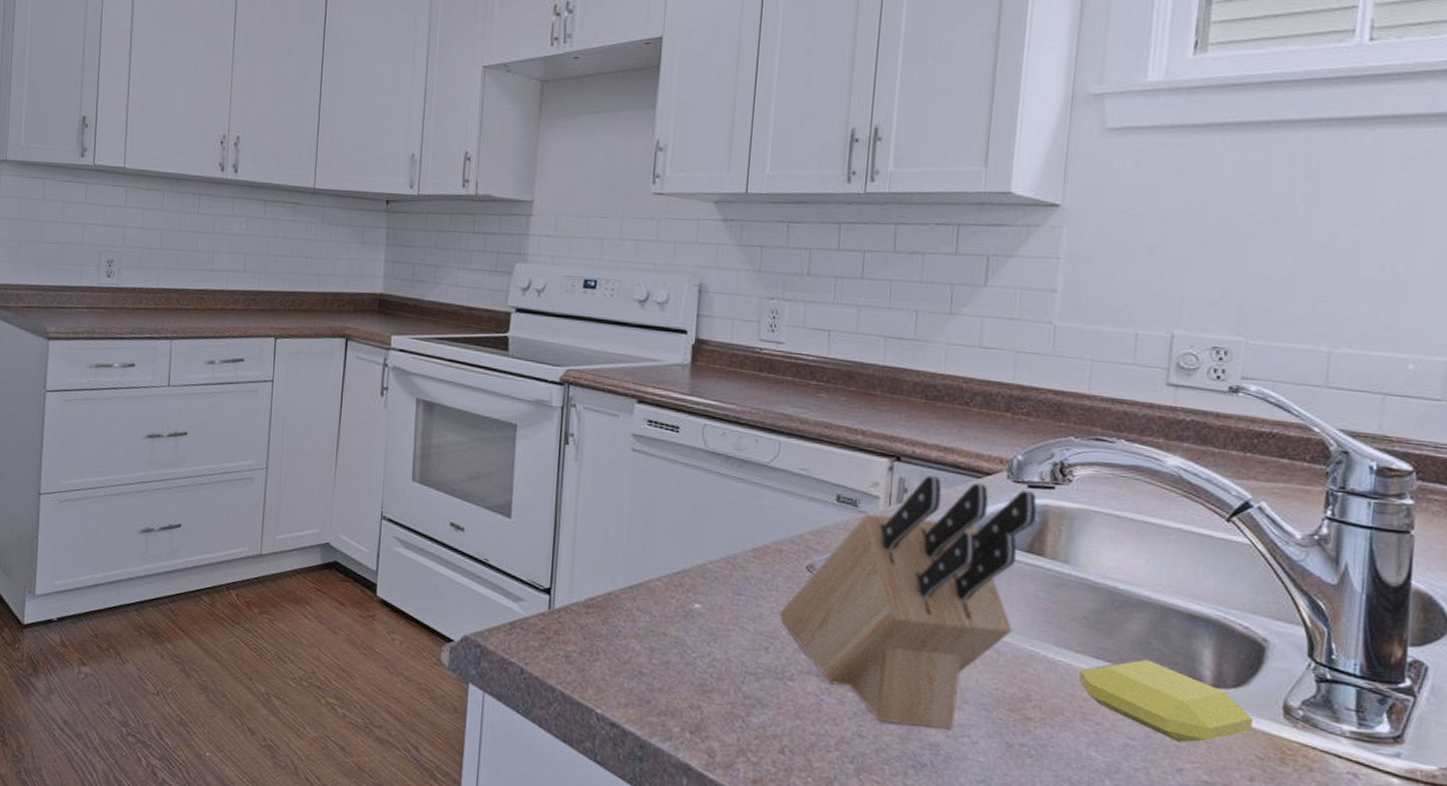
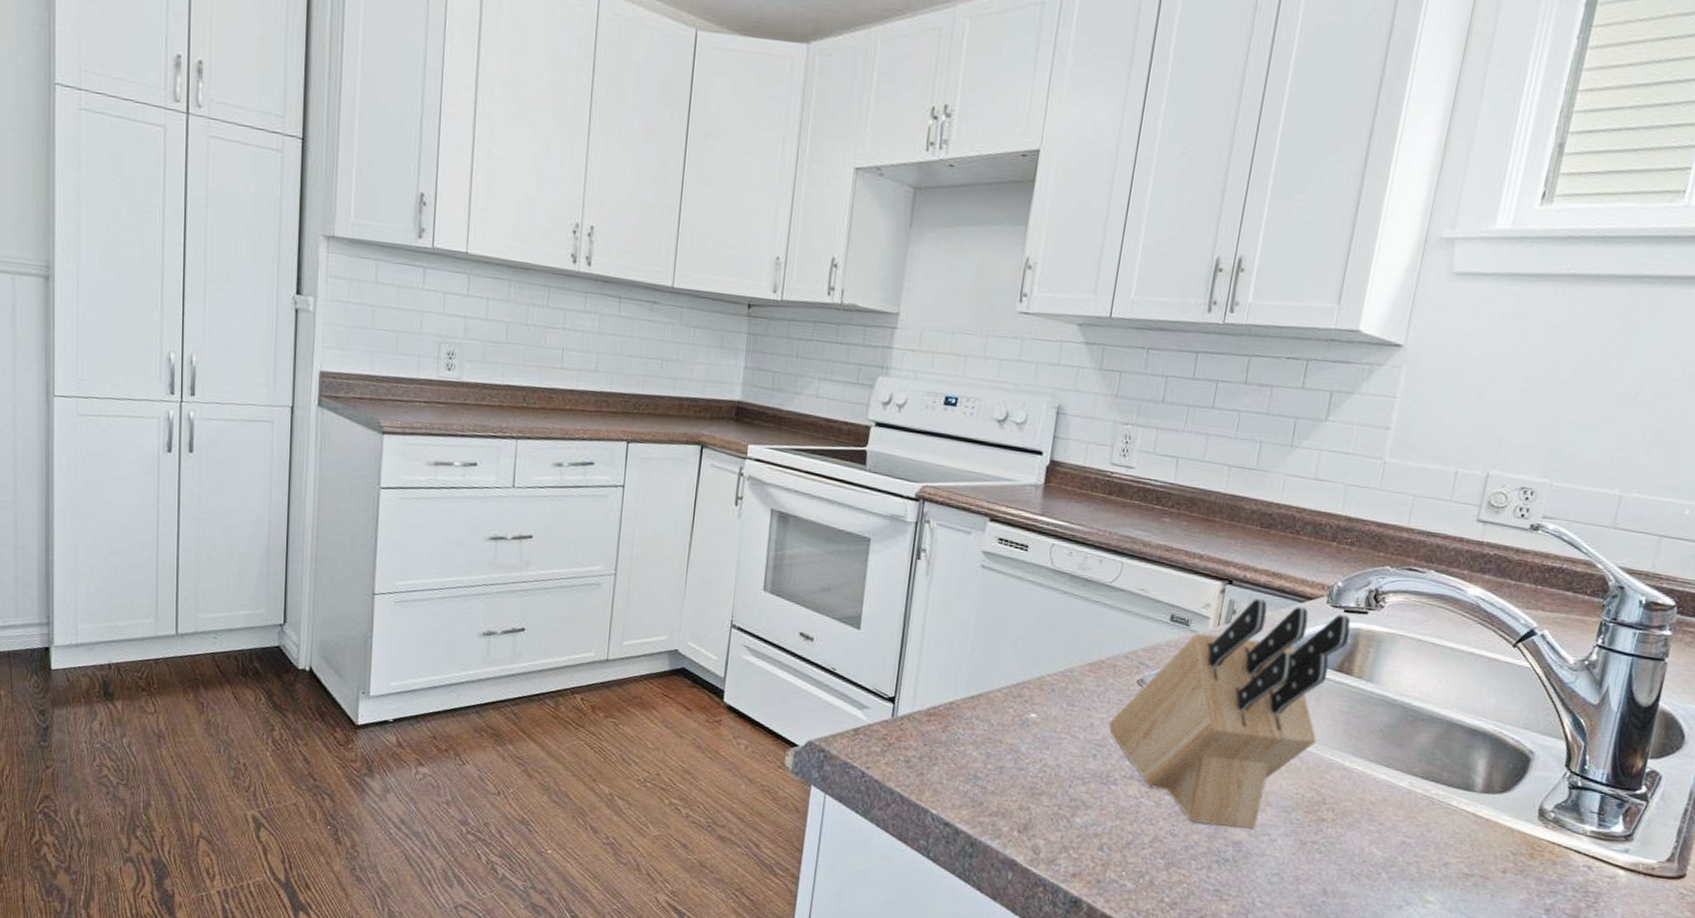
soap bar: present [1079,659,1253,743] -> none [1369,768,1512,840]

